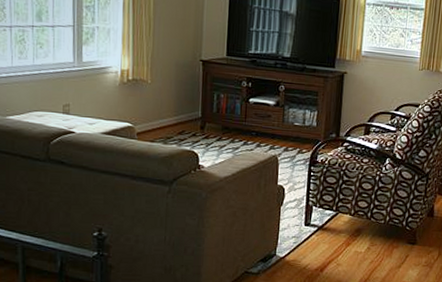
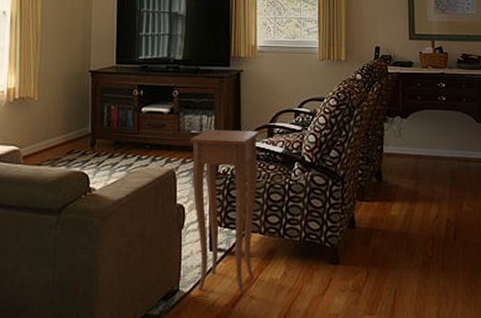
side table: none [292,123,357,262] -> present [190,129,259,294]

